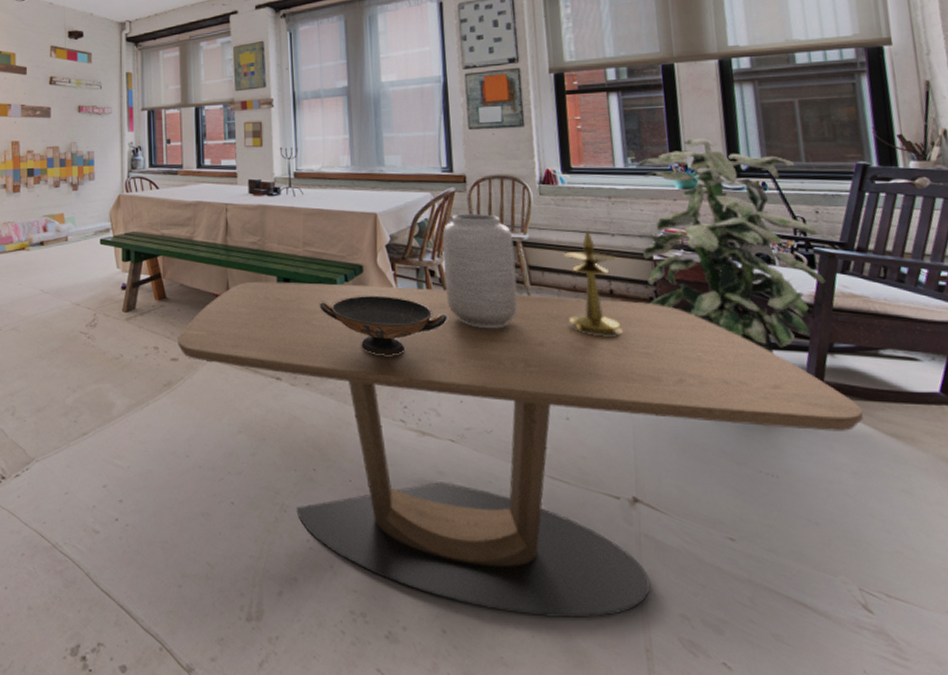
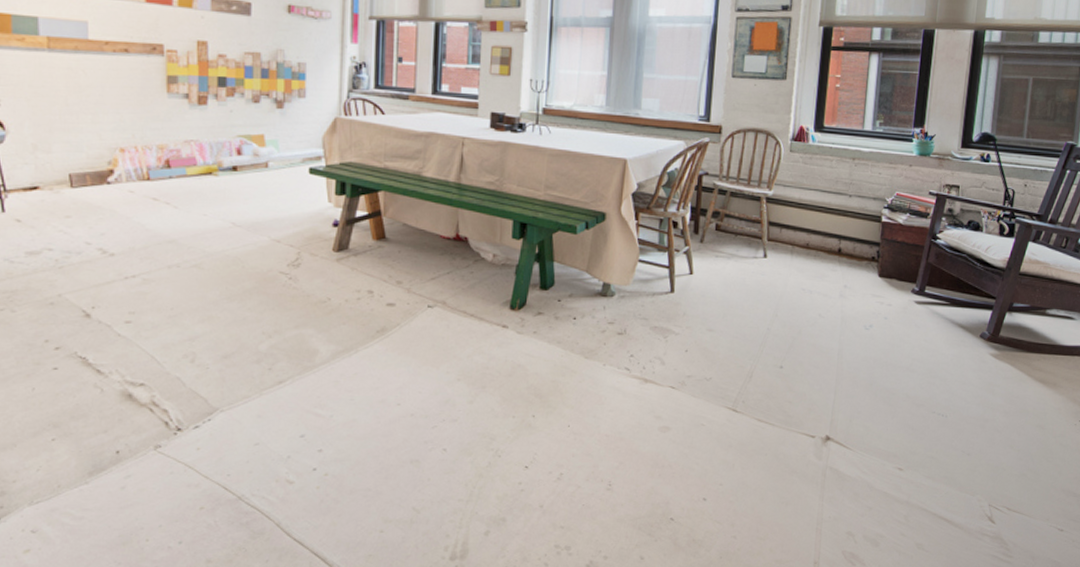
dining table: present [177,281,864,618] -> none [396,224,1023,541]
decorative bowl: present [319,295,447,355] -> none [555,244,684,305]
vase: present [442,213,518,329] -> none [686,165,758,282]
candlestick: present [564,229,623,337] -> none [798,188,849,292]
indoor plant: present [637,138,826,354] -> none [871,107,1022,311]

